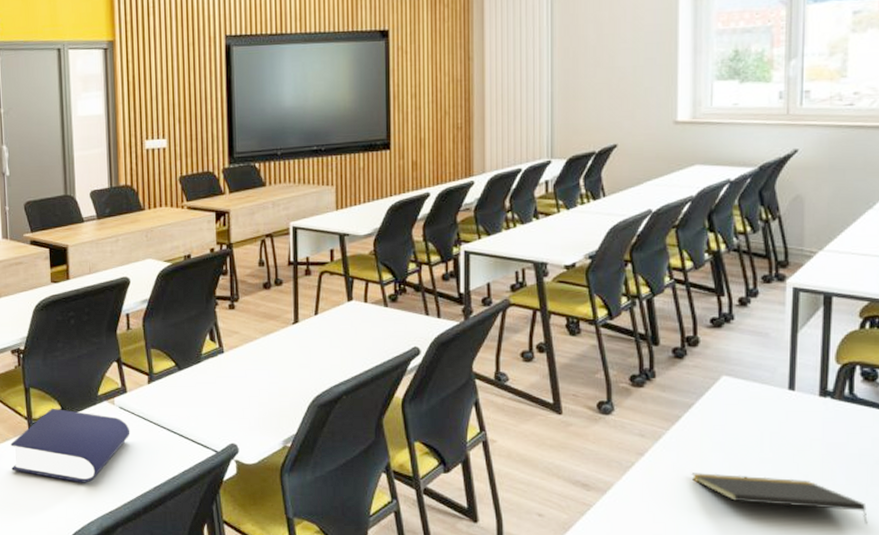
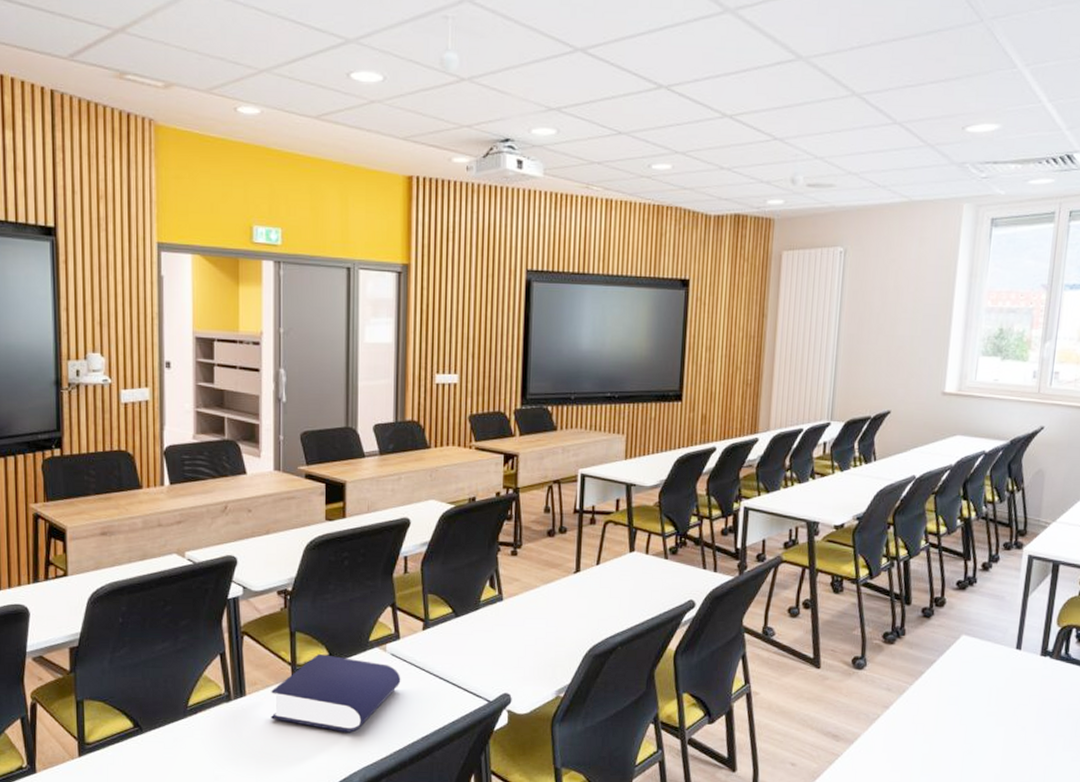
notepad: present [691,473,868,525] -> none [928,725,1069,772]

